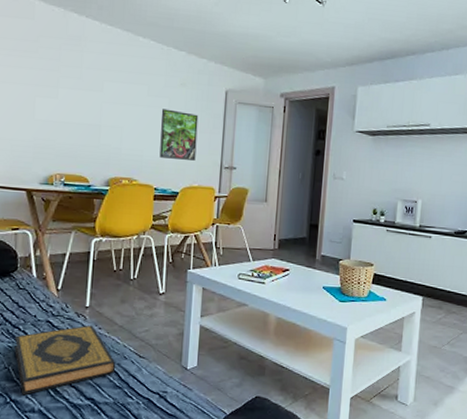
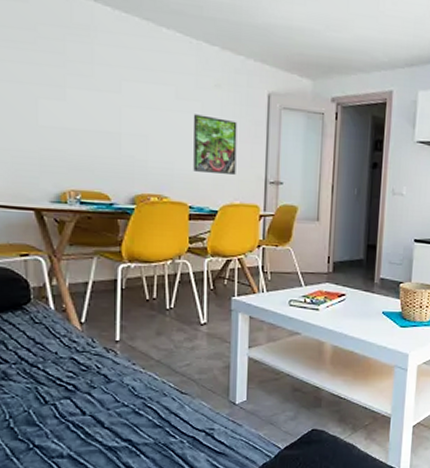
hardback book: present [15,325,116,396] -> none [34,360,155,440]

